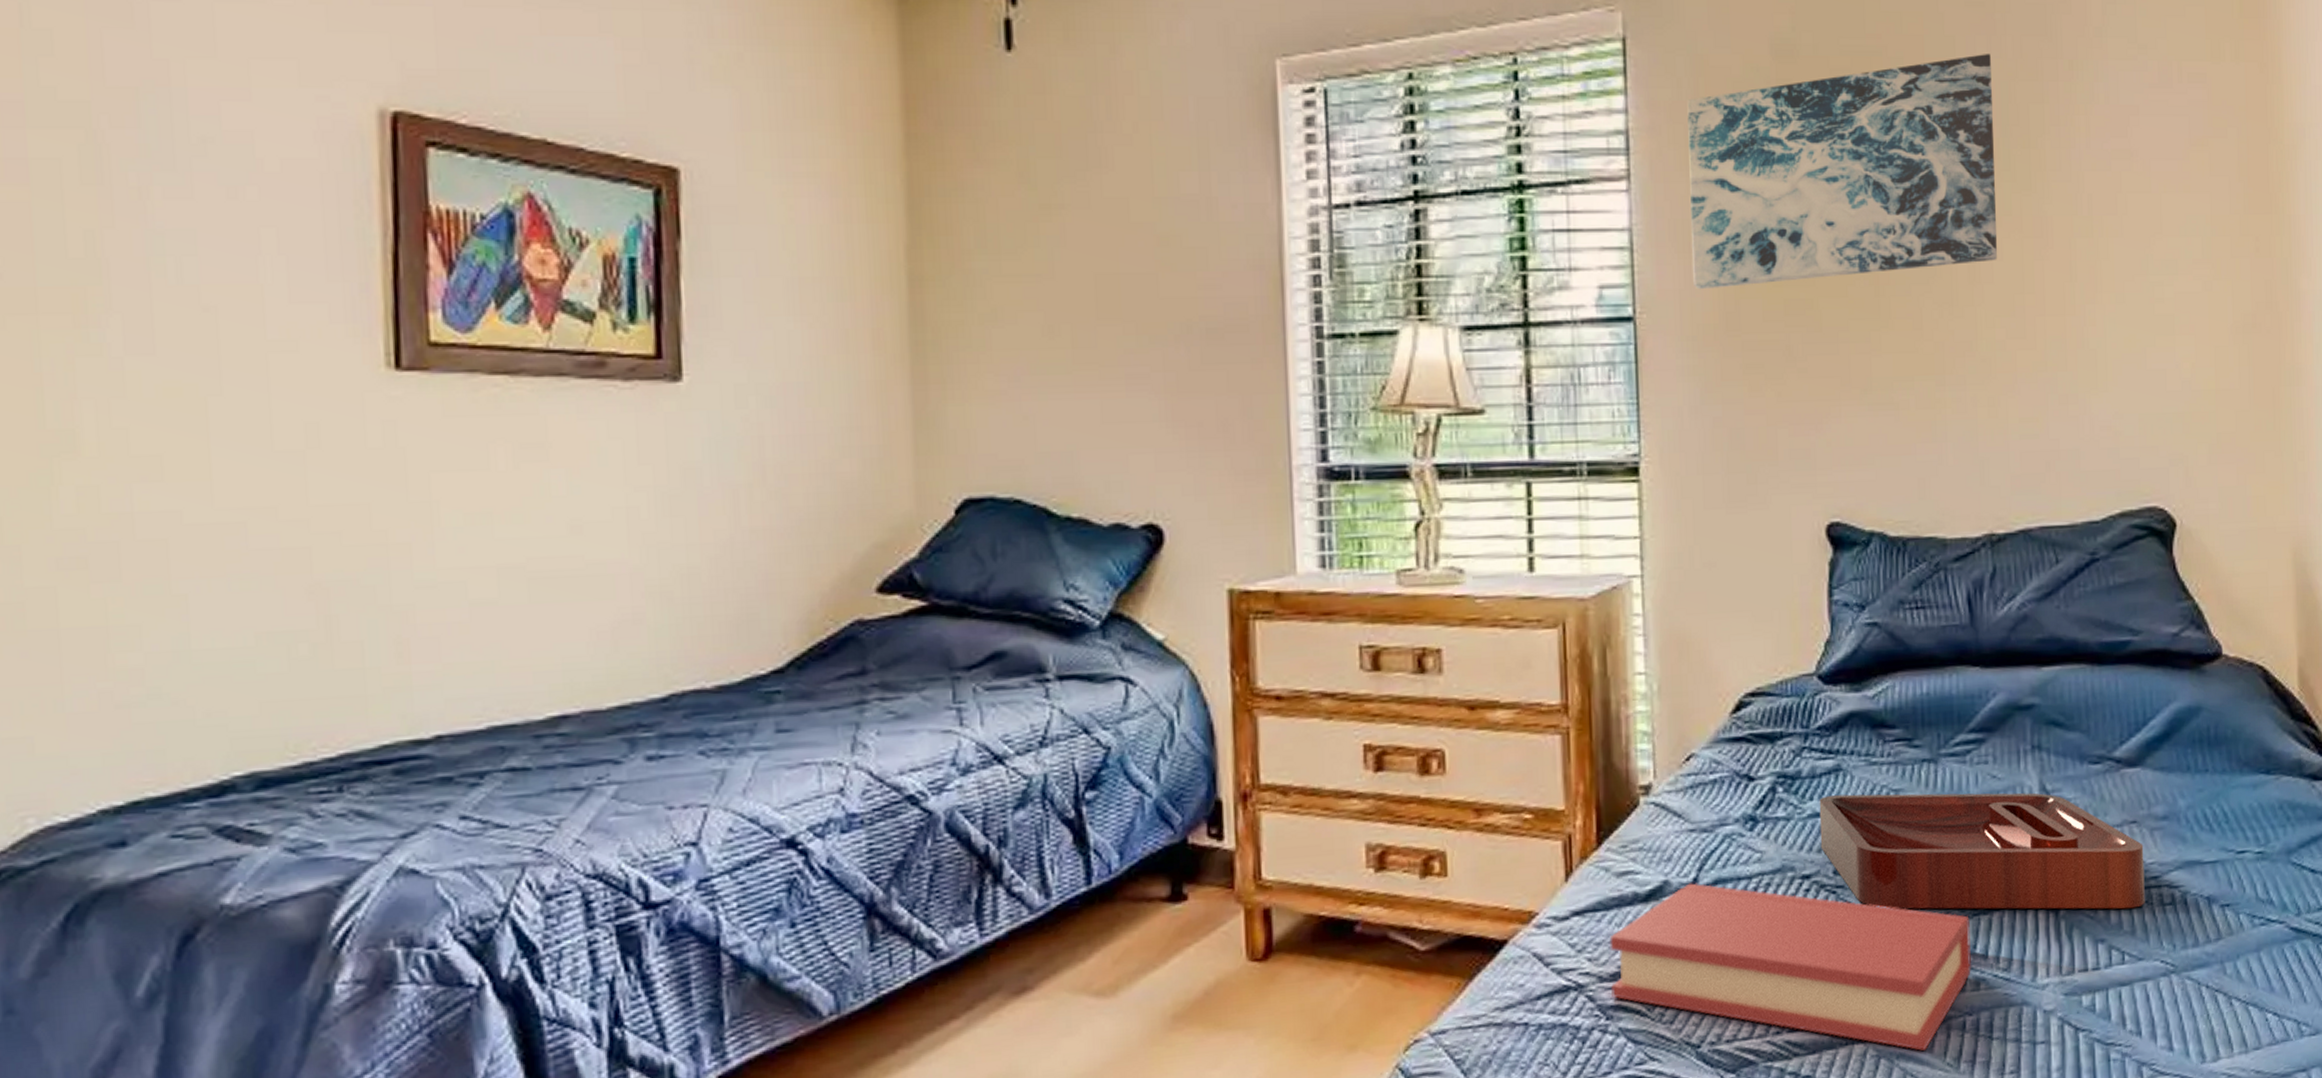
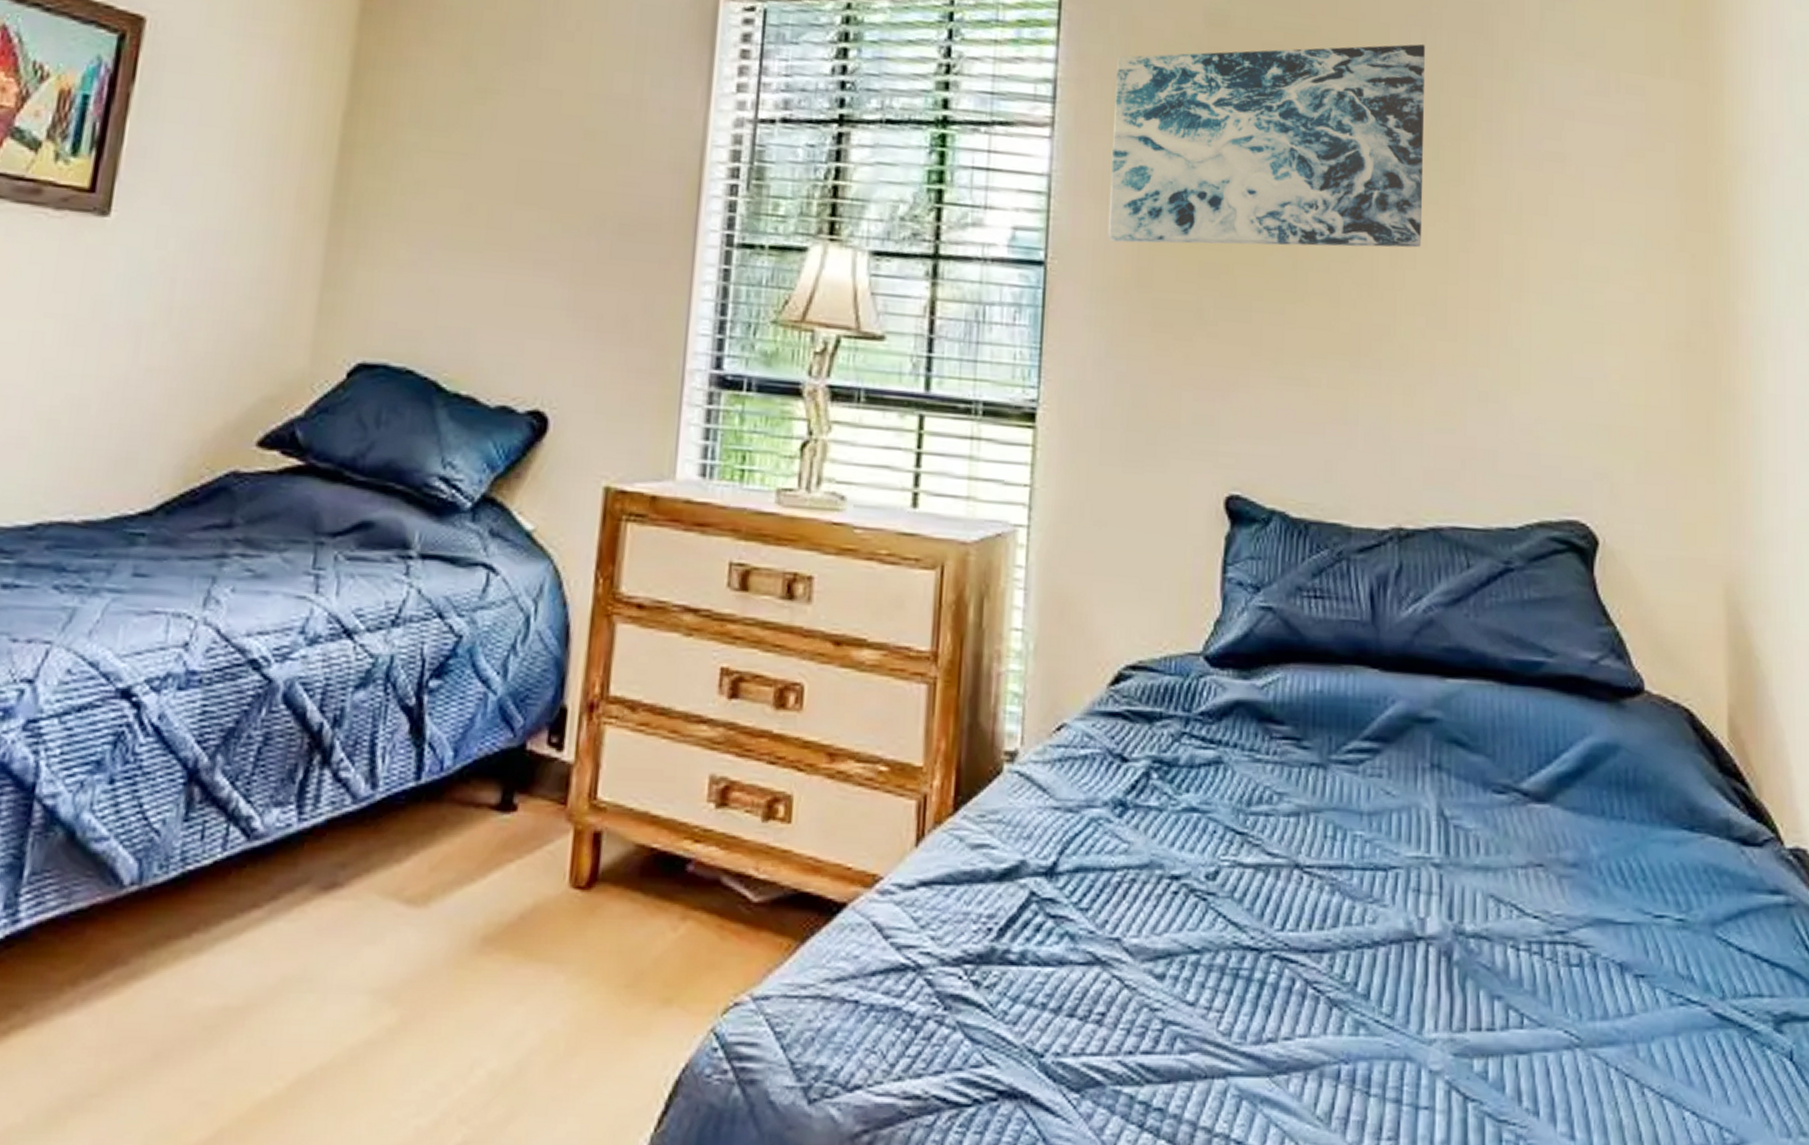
hardback book: present [1609,882,1971,1051] -> none [952,867,1352,1097]
decorative tray: present [1819,792,2145,909] -> none [1193,790,1550,965]

